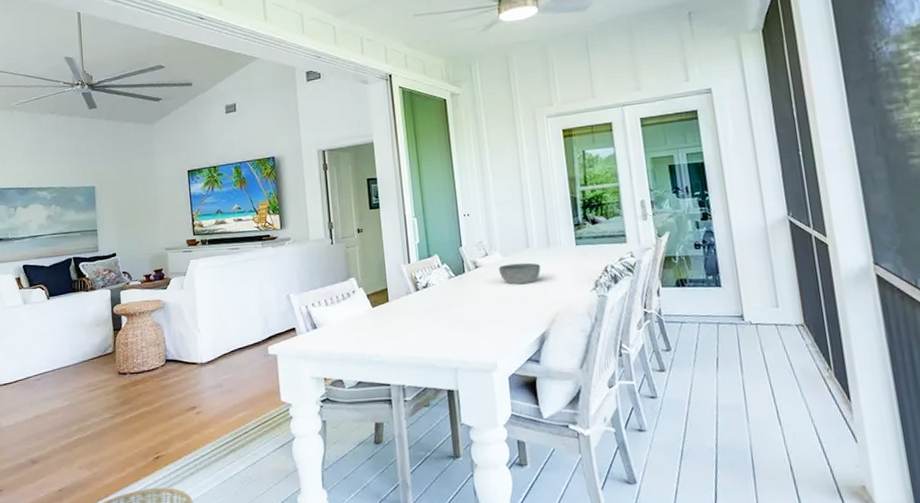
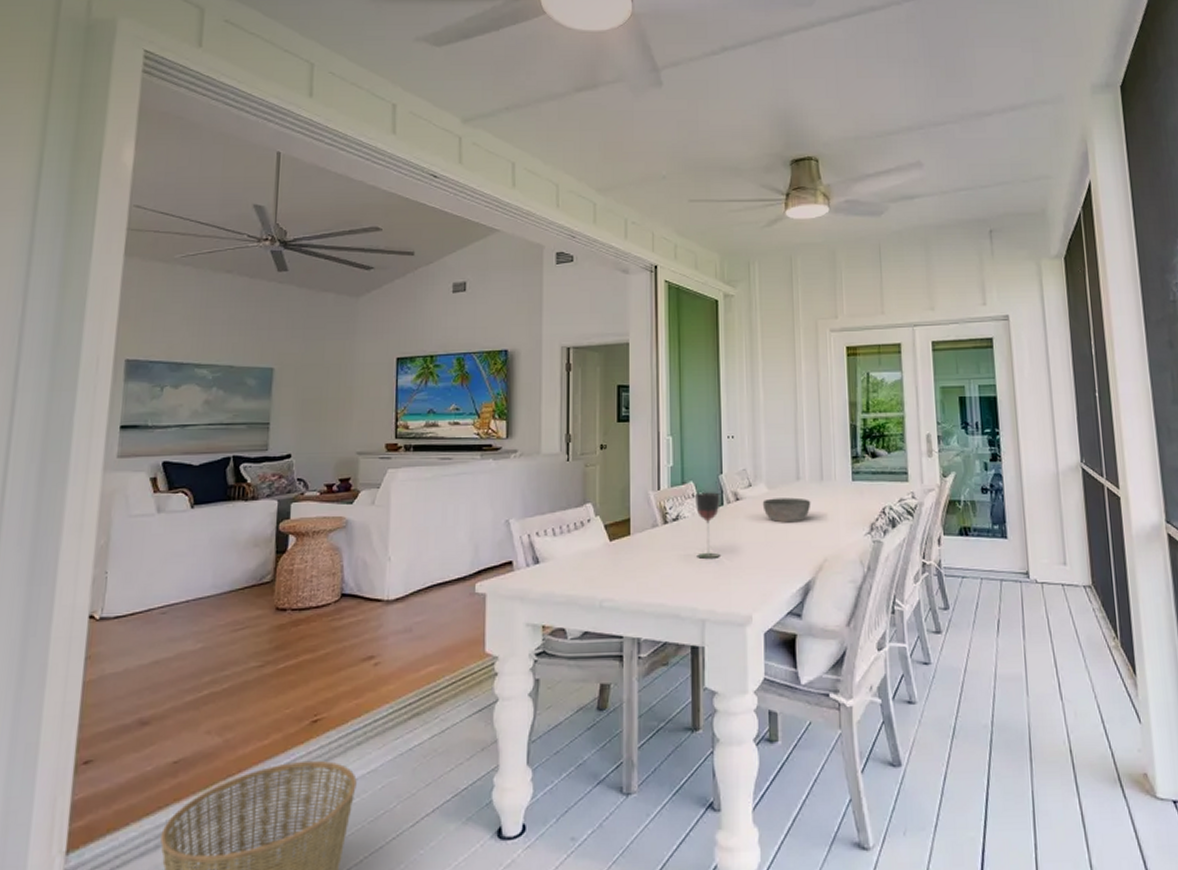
wineglass: none [440,262,466,318] -> present [696,492,720,559]

